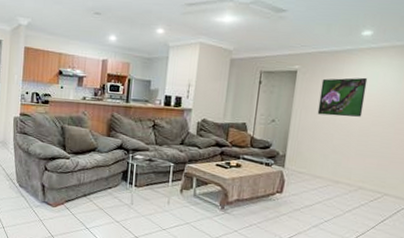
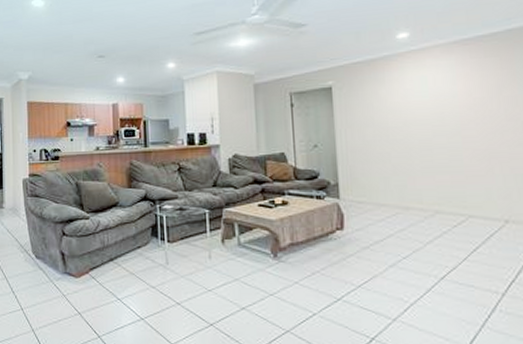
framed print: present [317,77,368,117] -> none [362,83,419,132]

